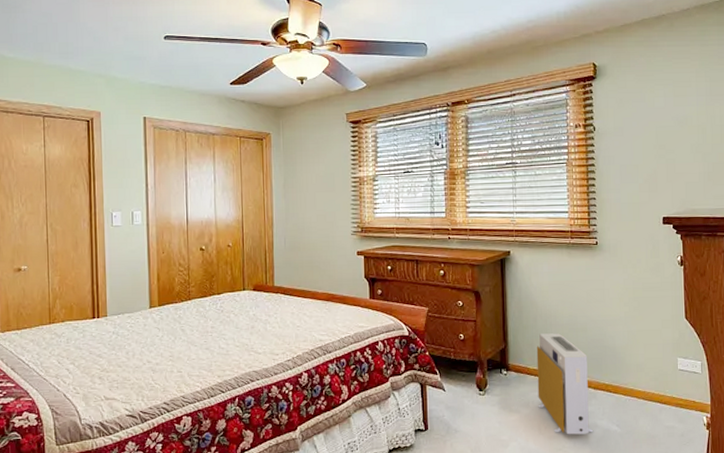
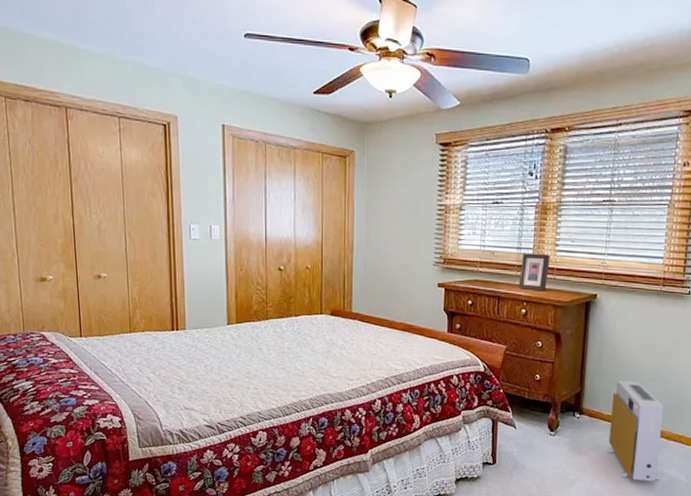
picture frame: none [434,216,463,252] -> present [518,253,550,291]

